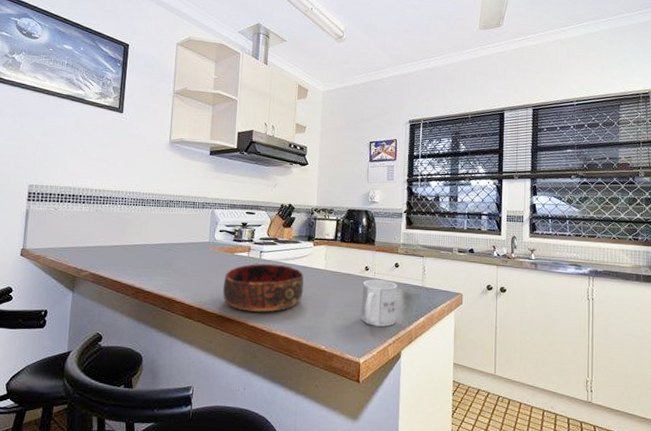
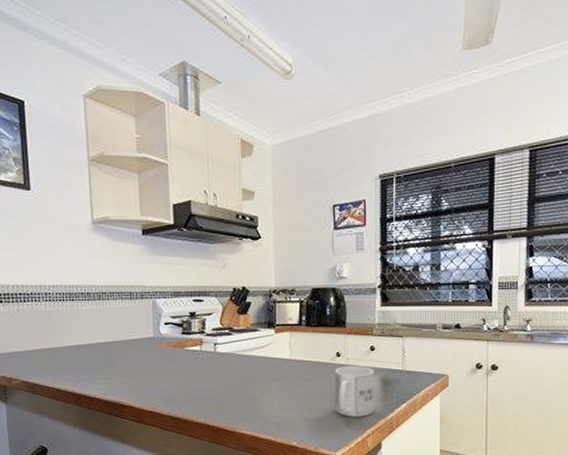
bowl: present [222,263,304,312] -> none [175,356,268,411]

